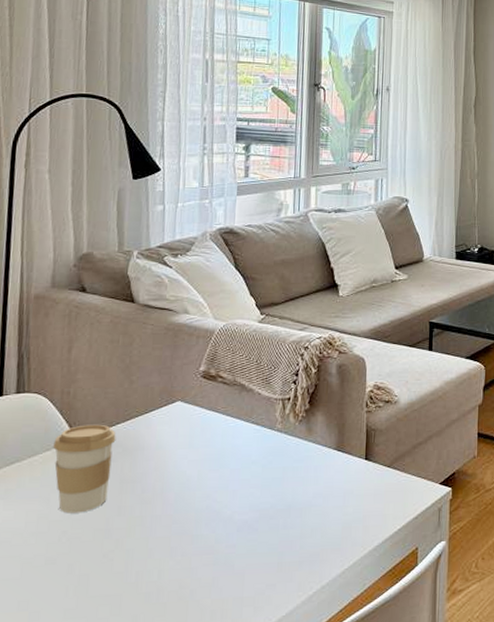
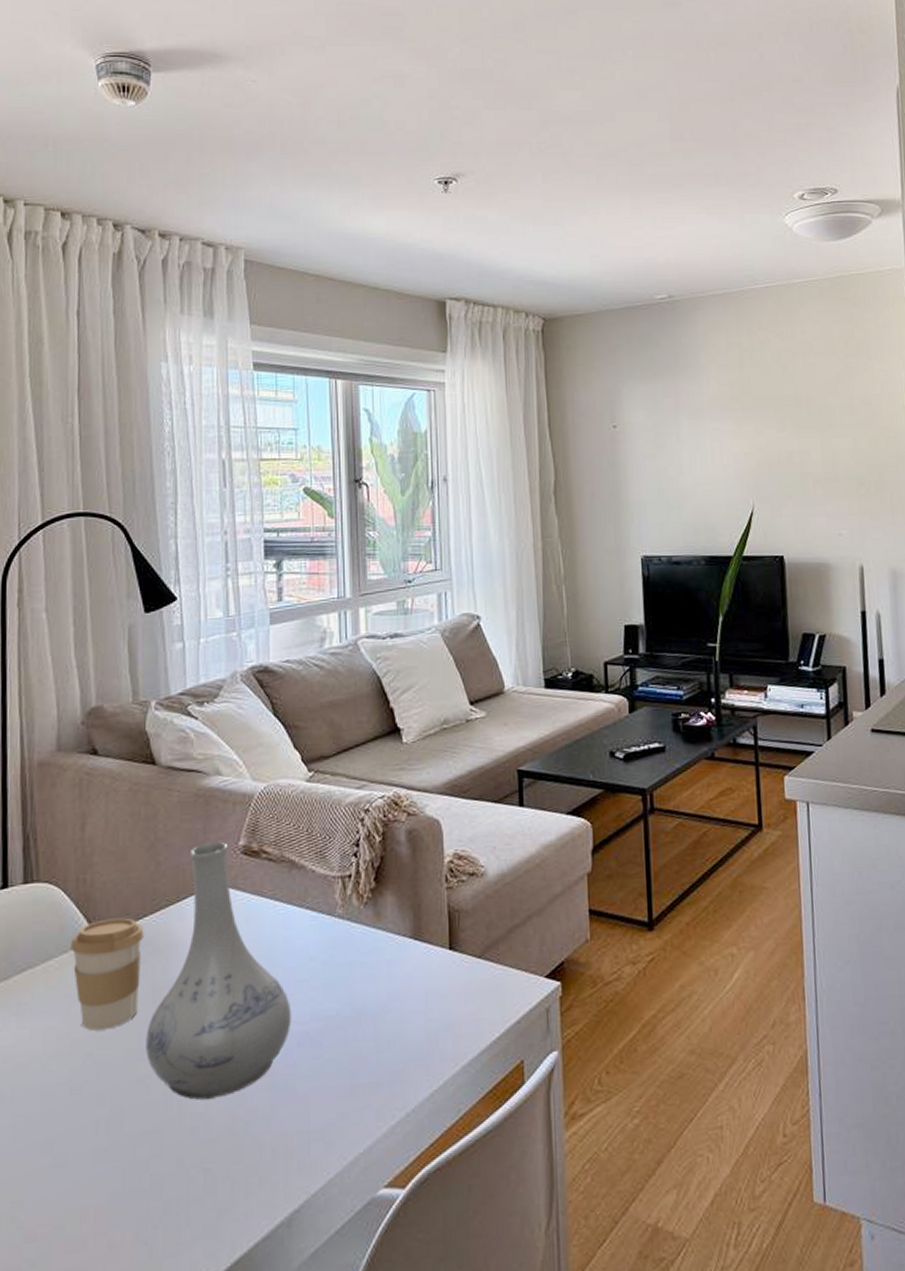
vase: none [111,366,235,571] -> present [146,841,292,1100]

